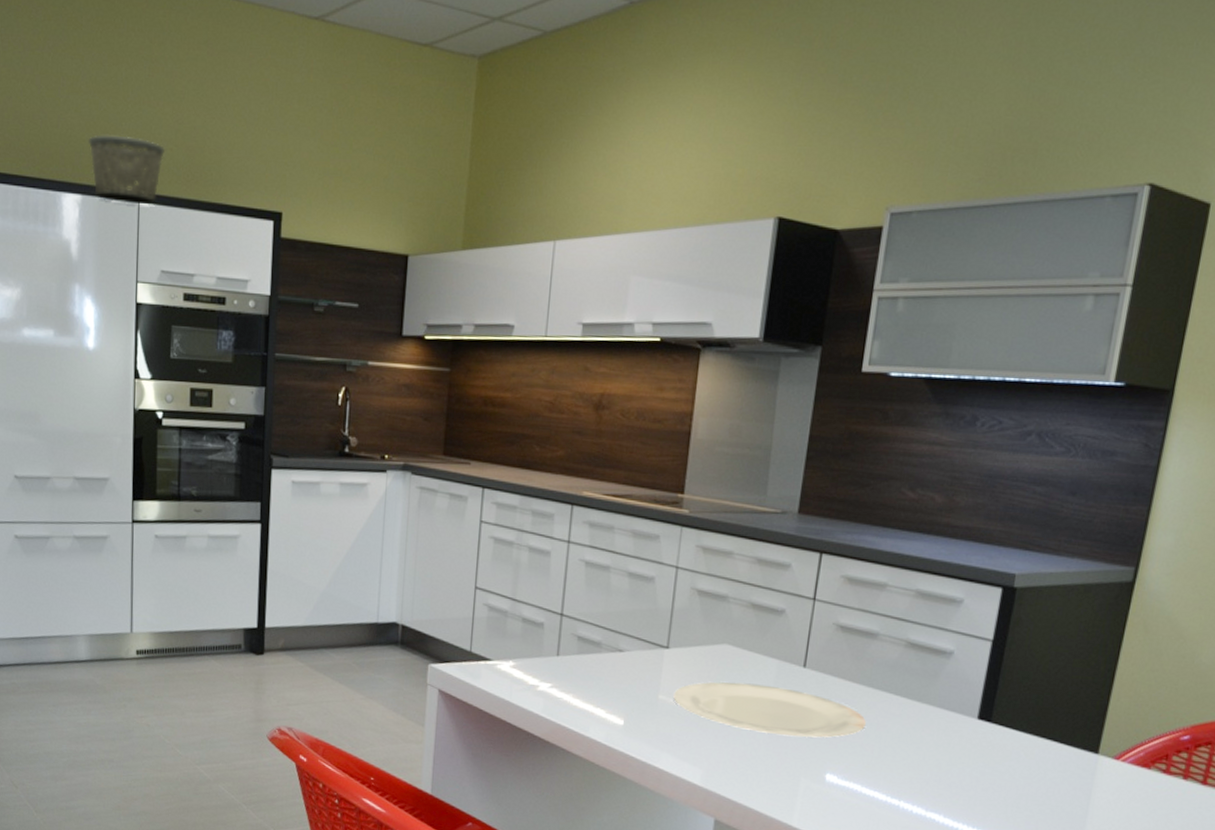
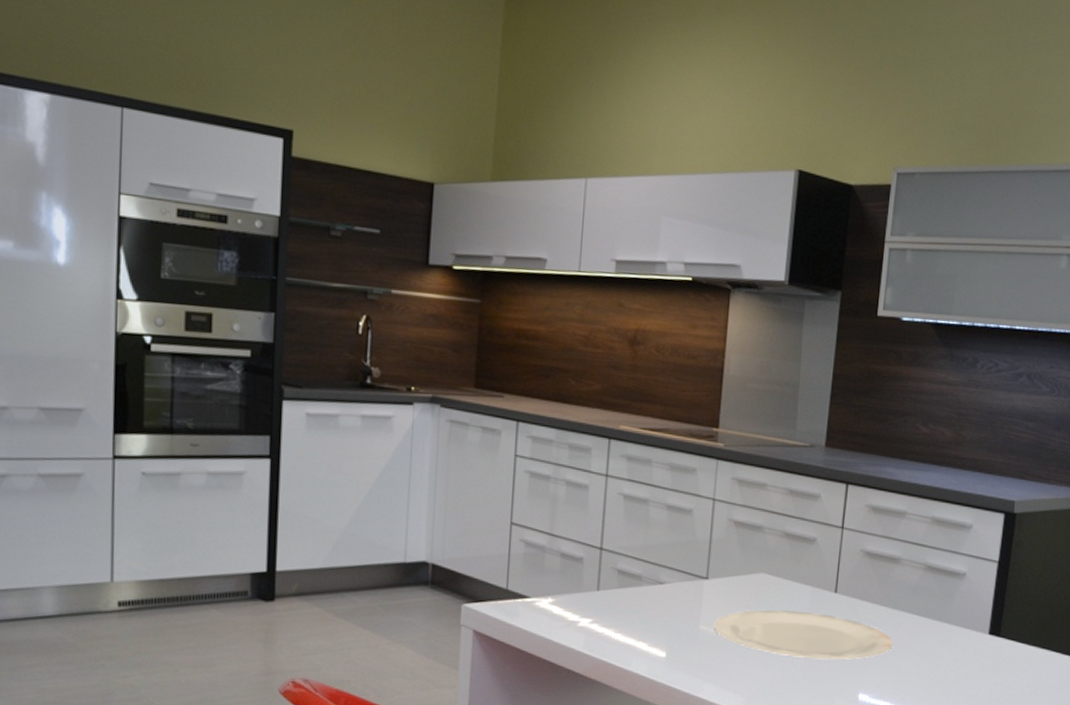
basket: present [88,135,165,205] -> none [58,31,154,112]

